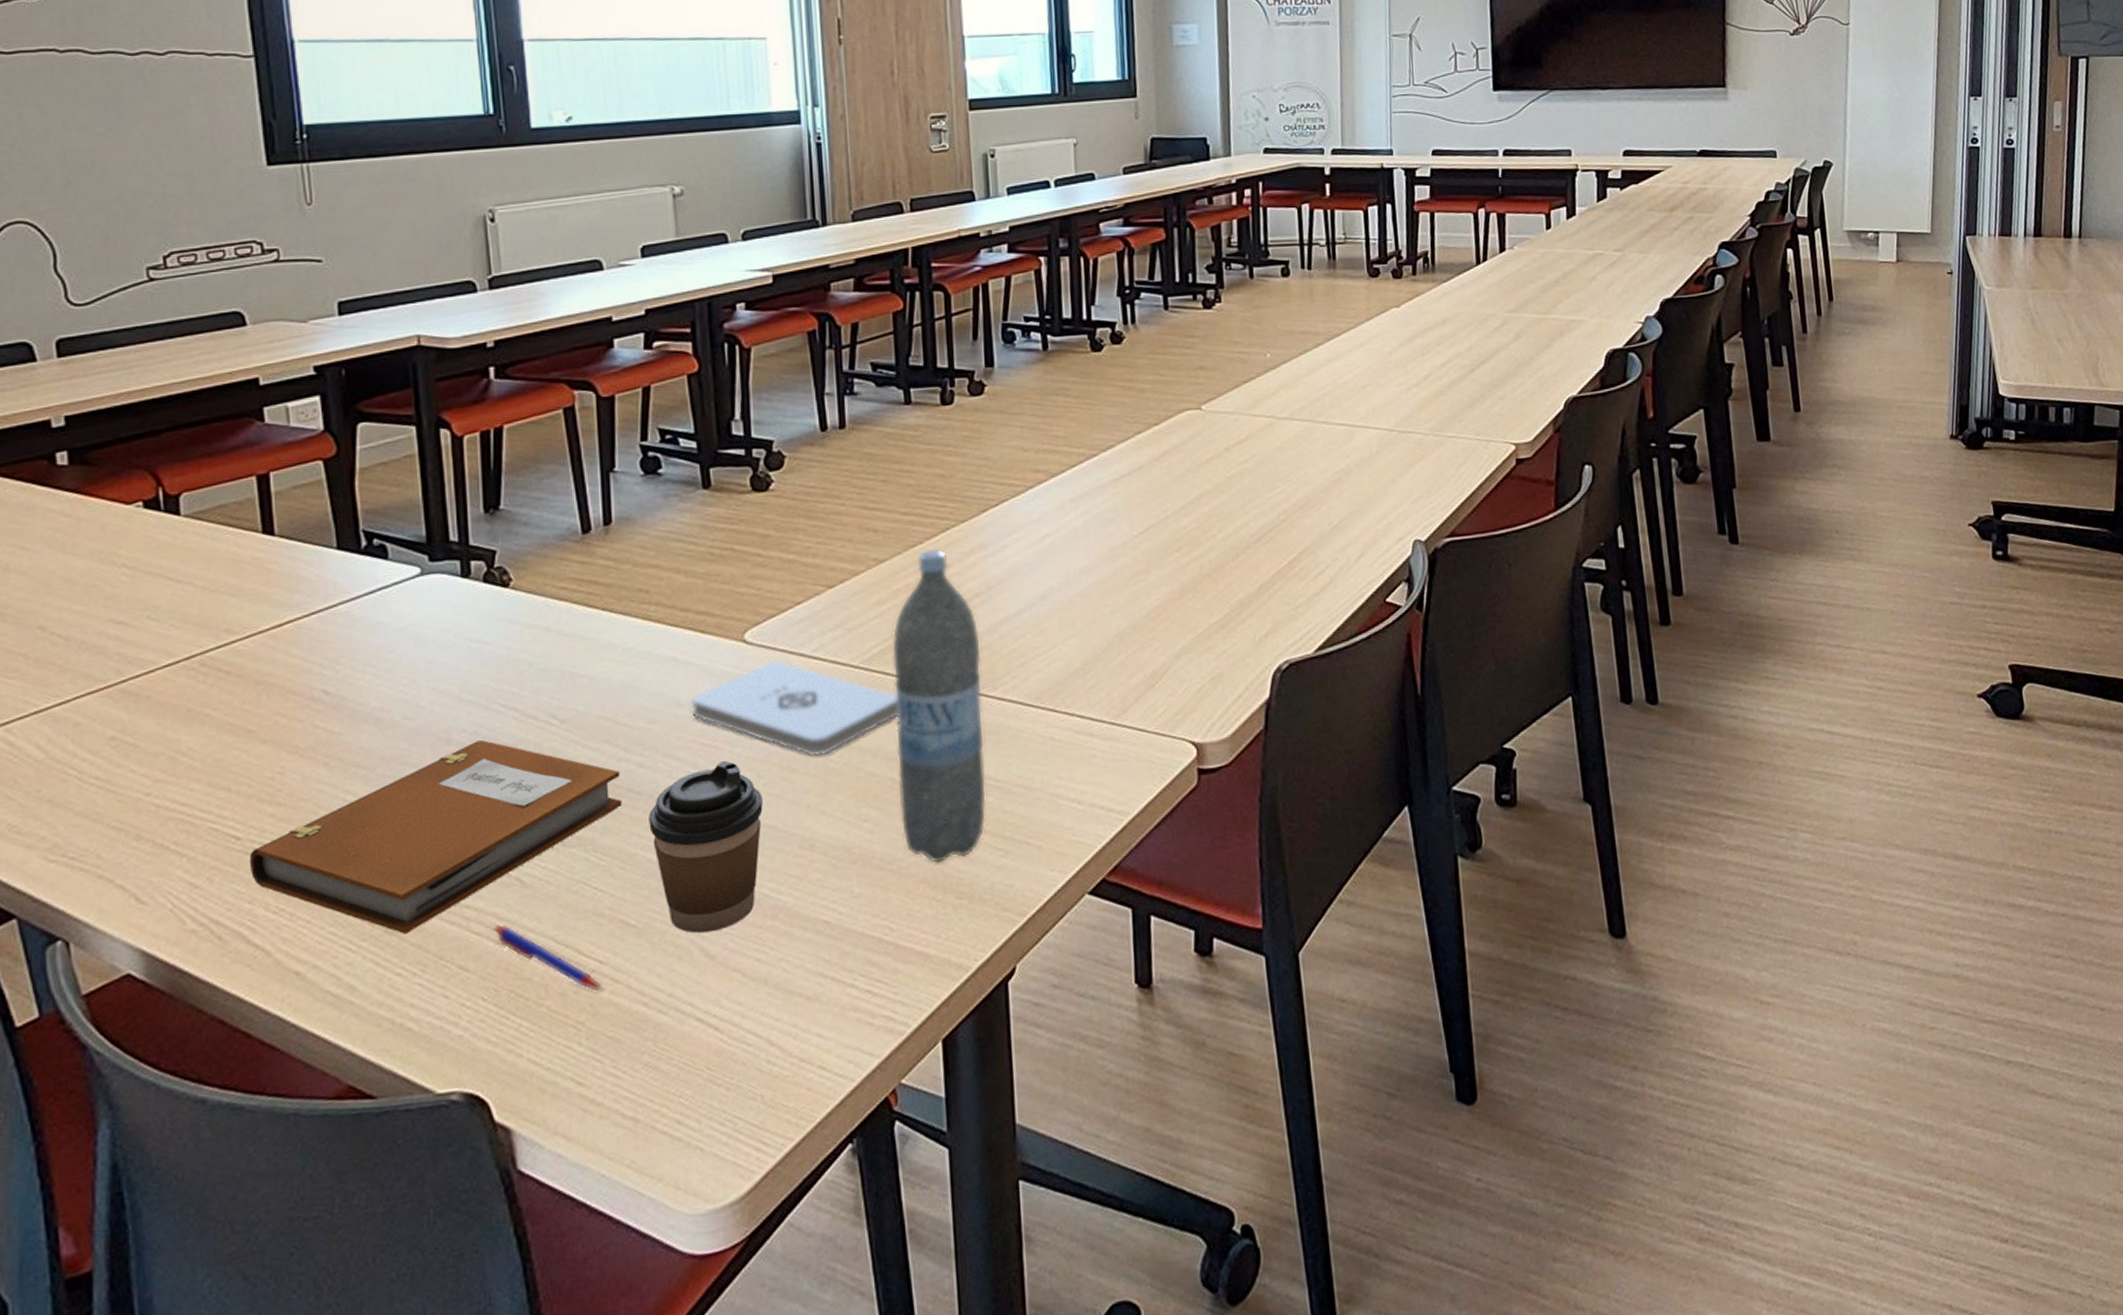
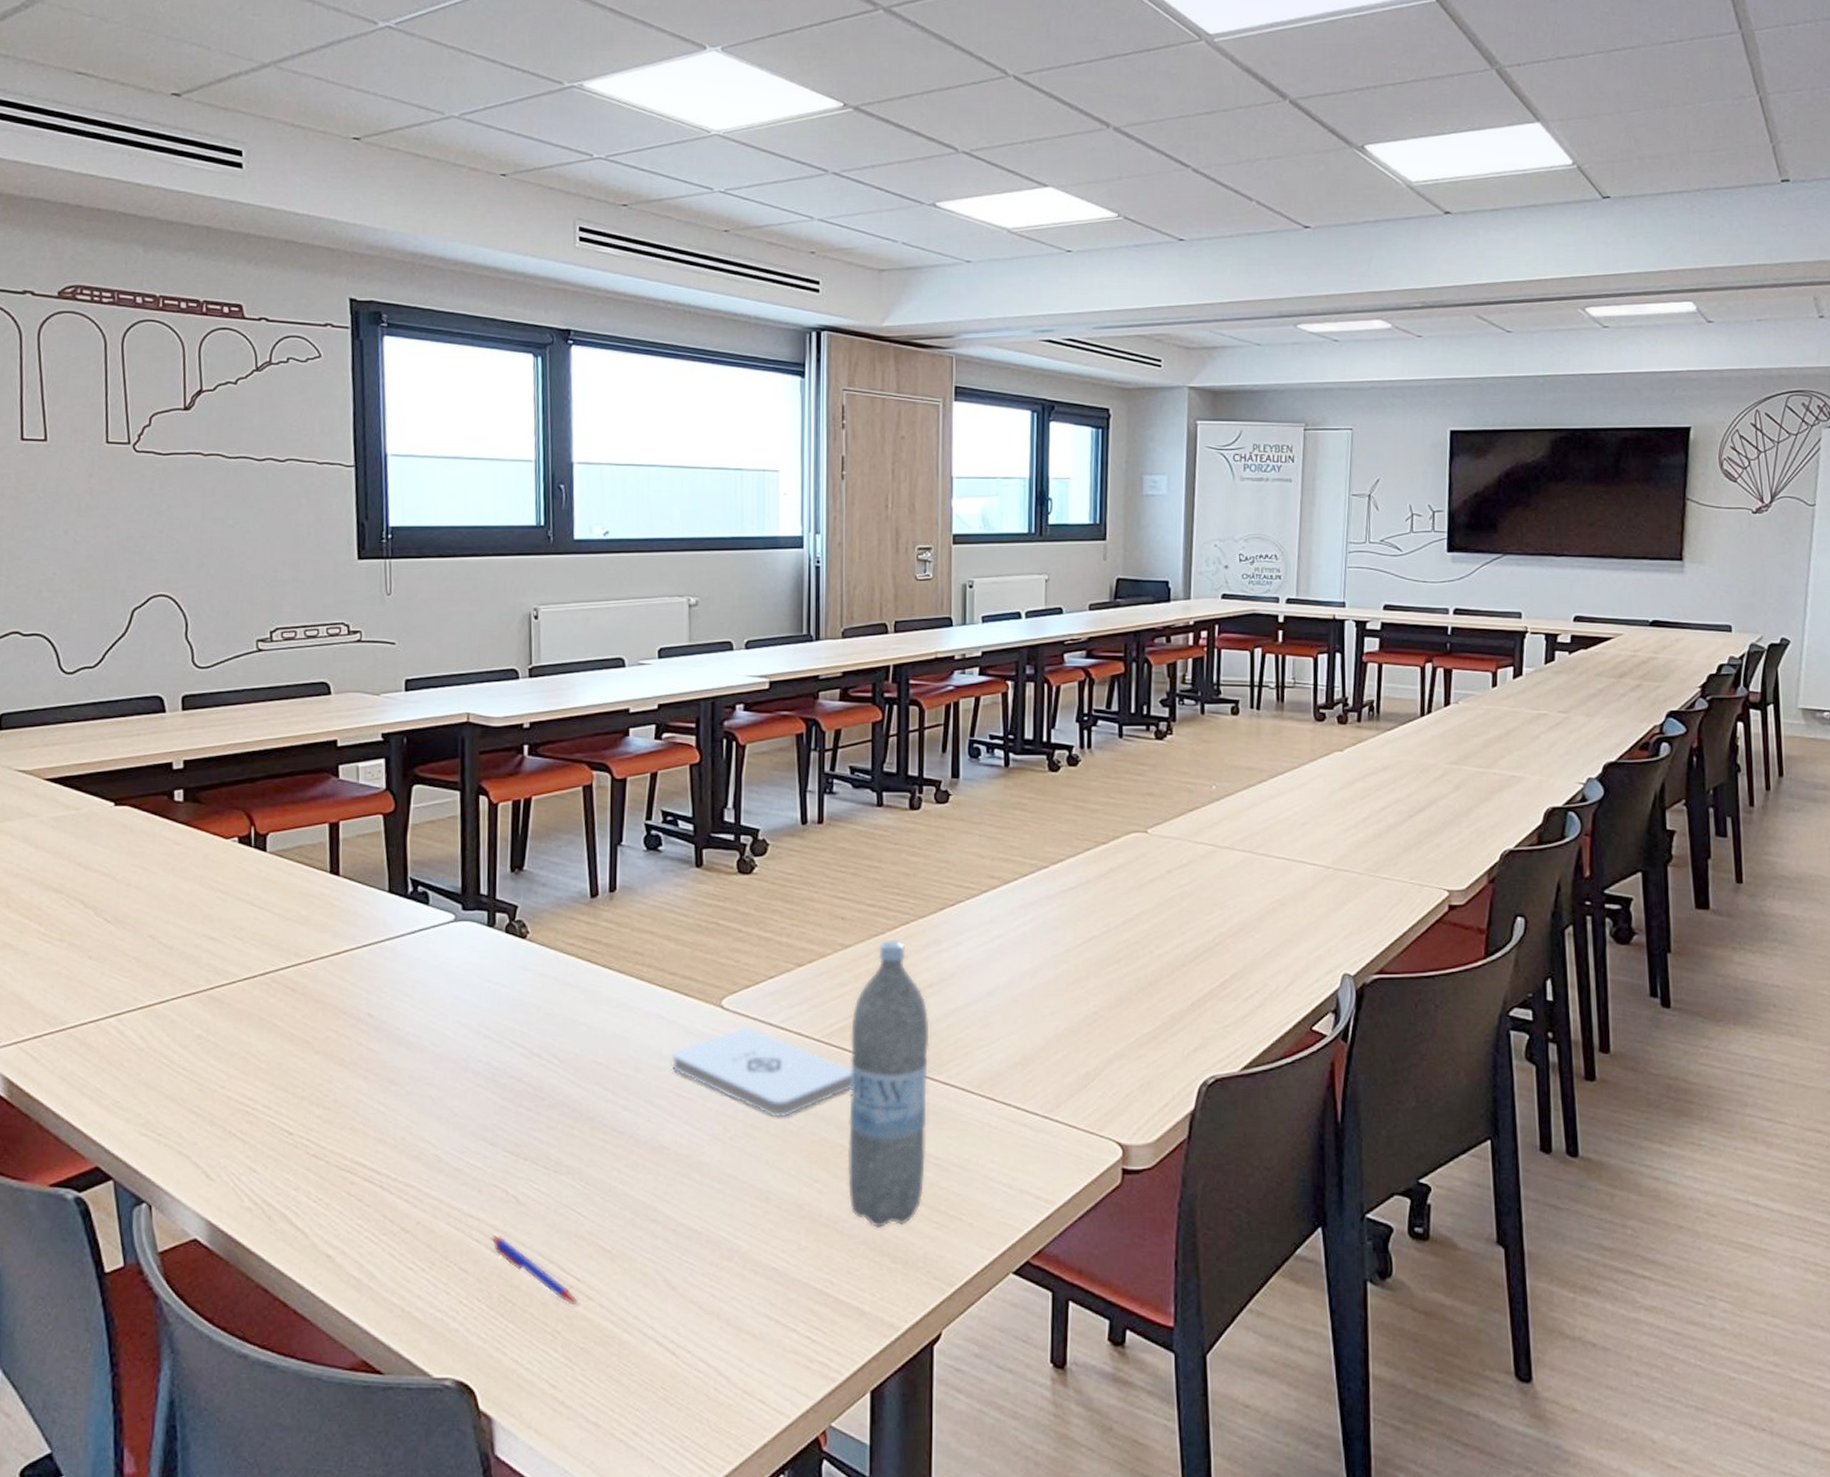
notebook: present [249,740,623,934] -> none [297,1071,607,1233]
coffee cup: present [648,760,763,934] -> none [628,1112,727,1265]

